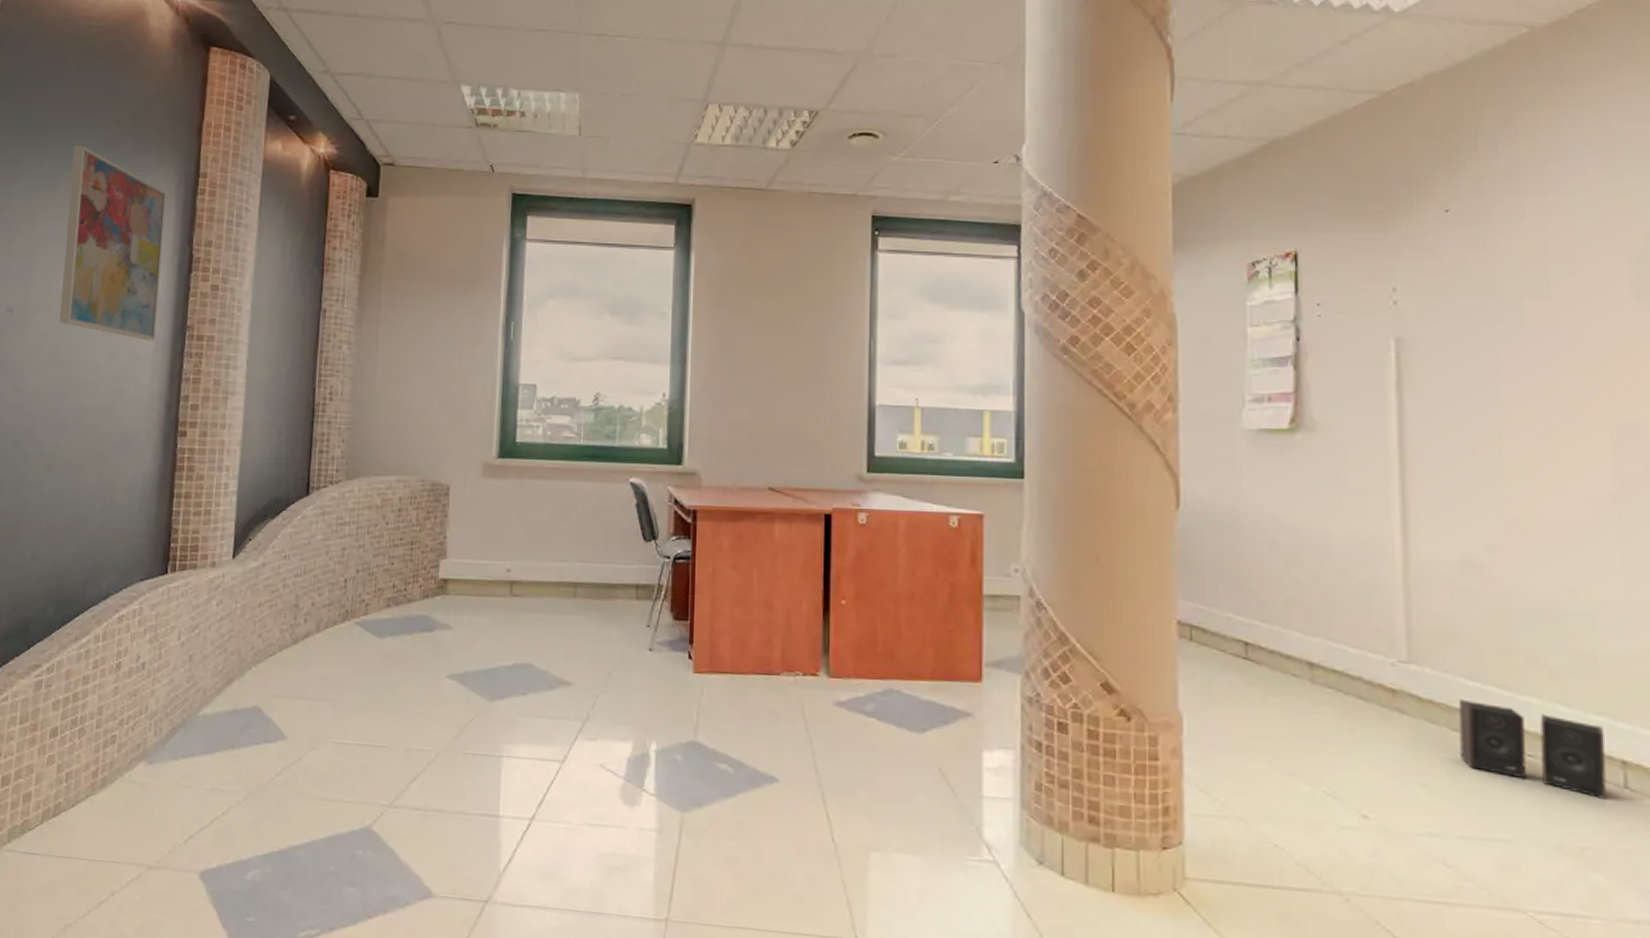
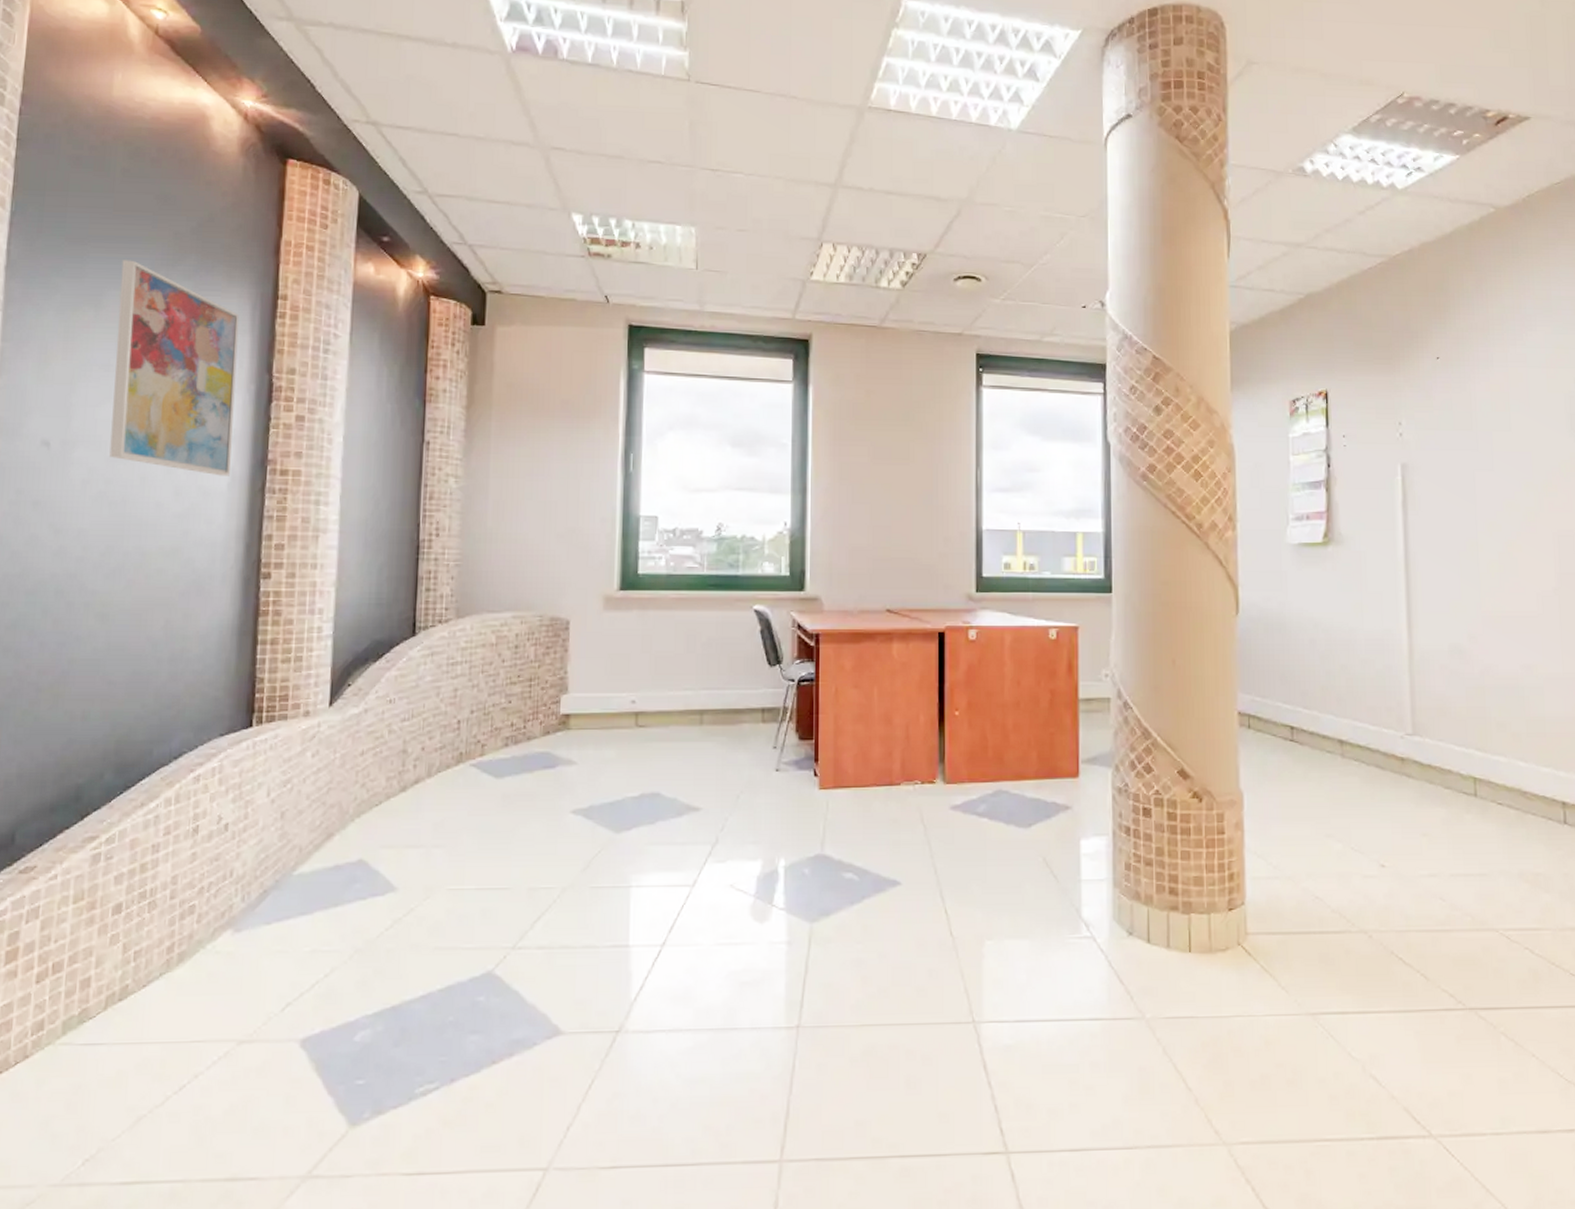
speaker: present [1458,699,1607,801] -> none [1449,762,1553,835]

